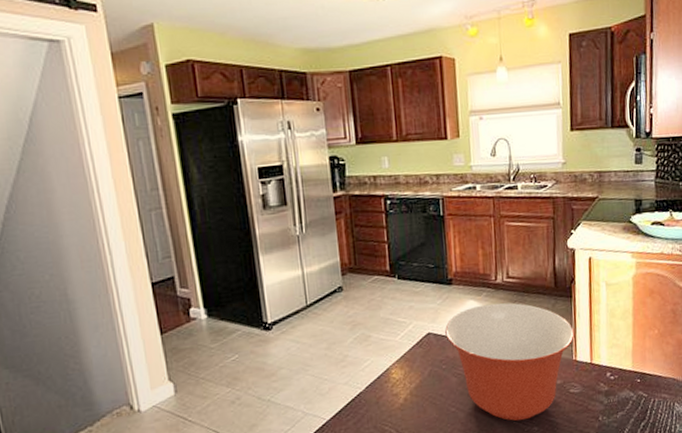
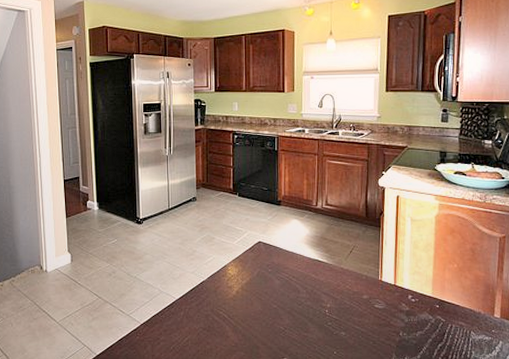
mixing bowl: present [445,302,574,422] -> none [273,224,381,325]

